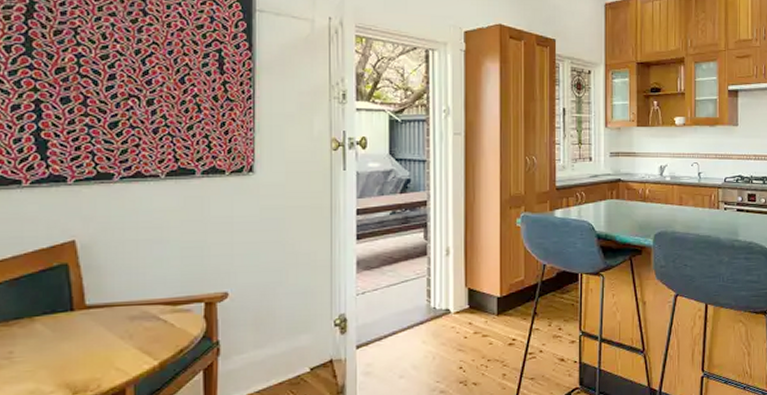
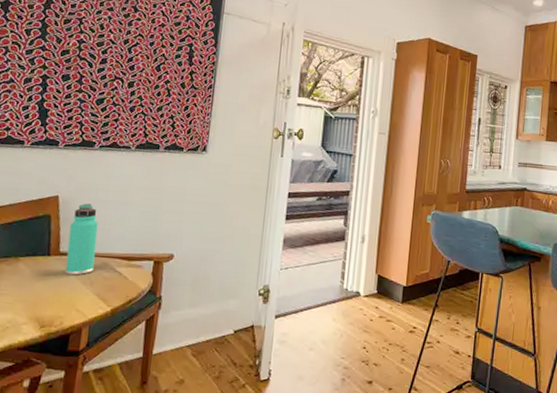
thermos bottle: none [95,246,131,330] -> present [65,203,99,276]

